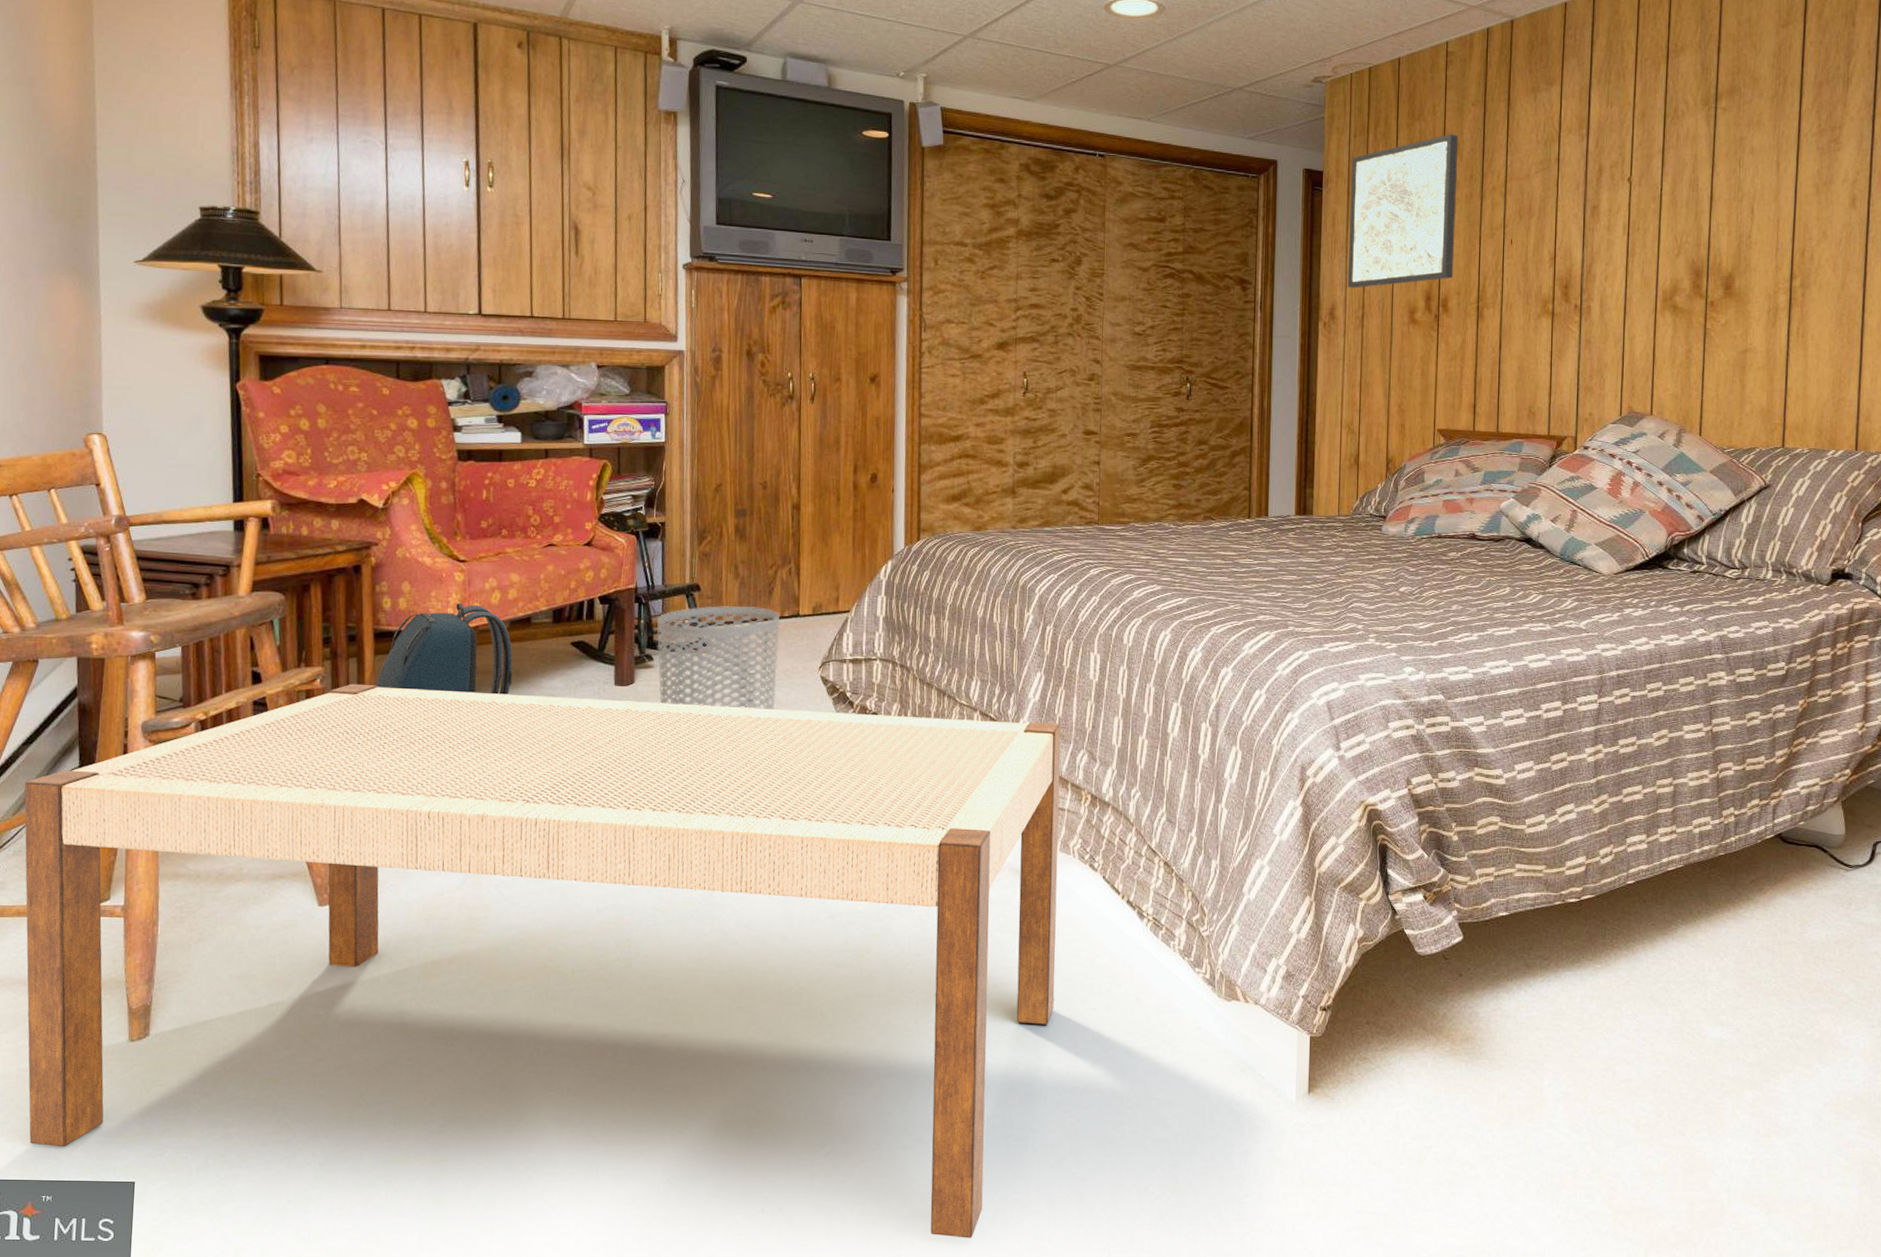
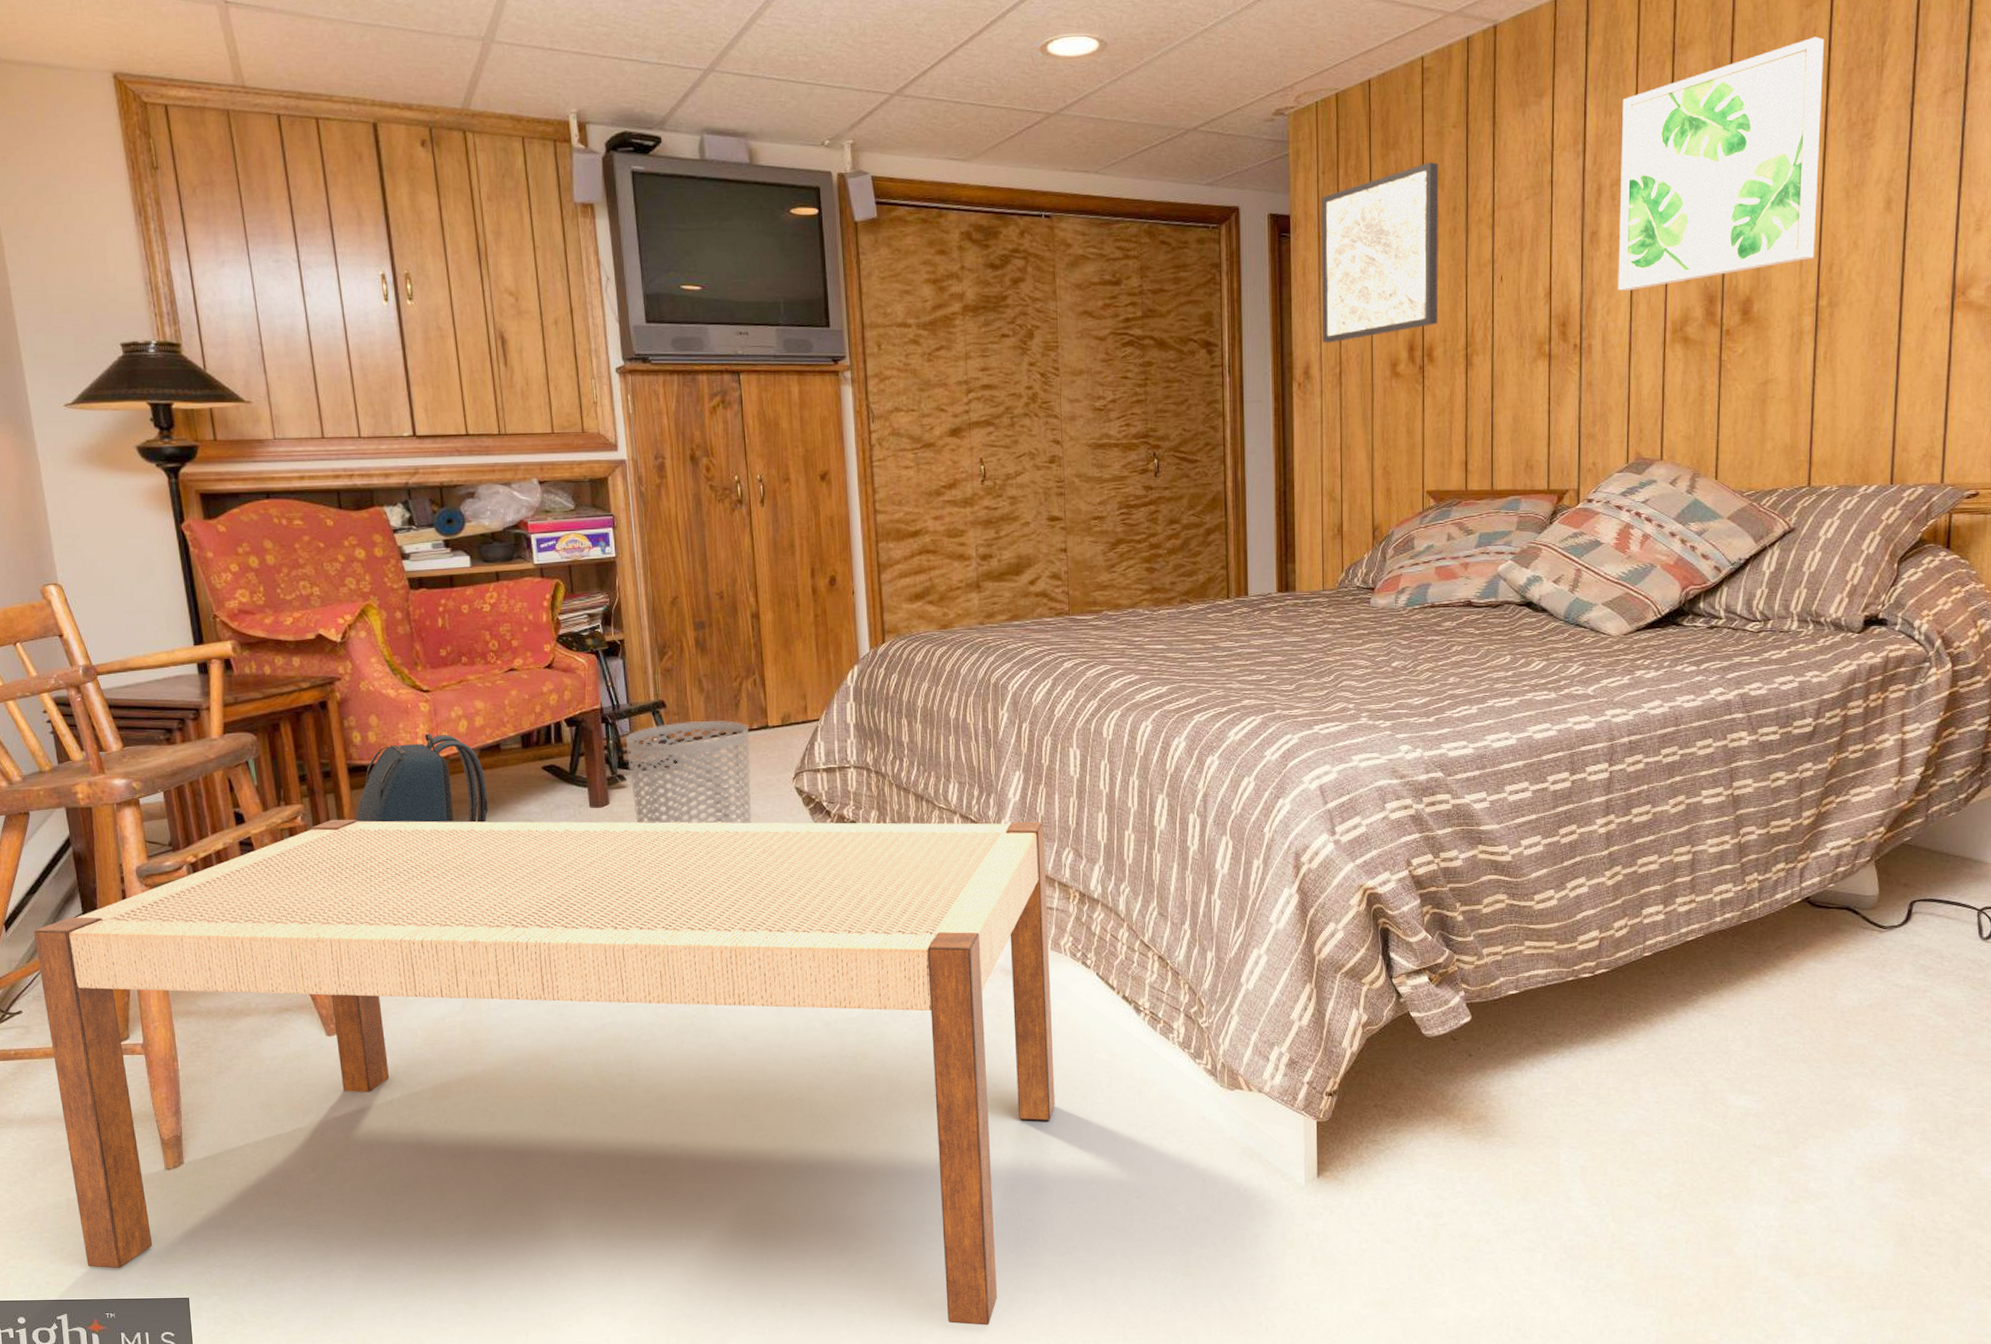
wall art: none [1615,52,1798,261] -> present [1618,36,1825,291]

